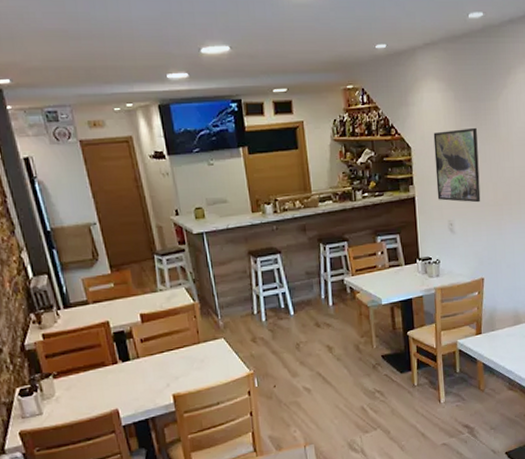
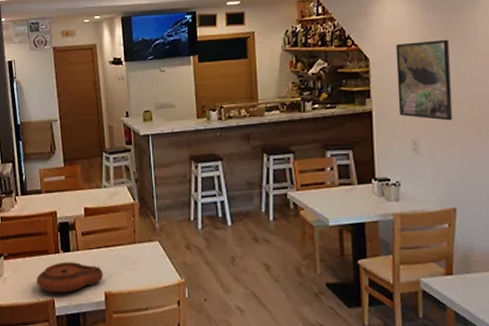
plate: none [95,370,169,404] -> present [37,262,103,293]

